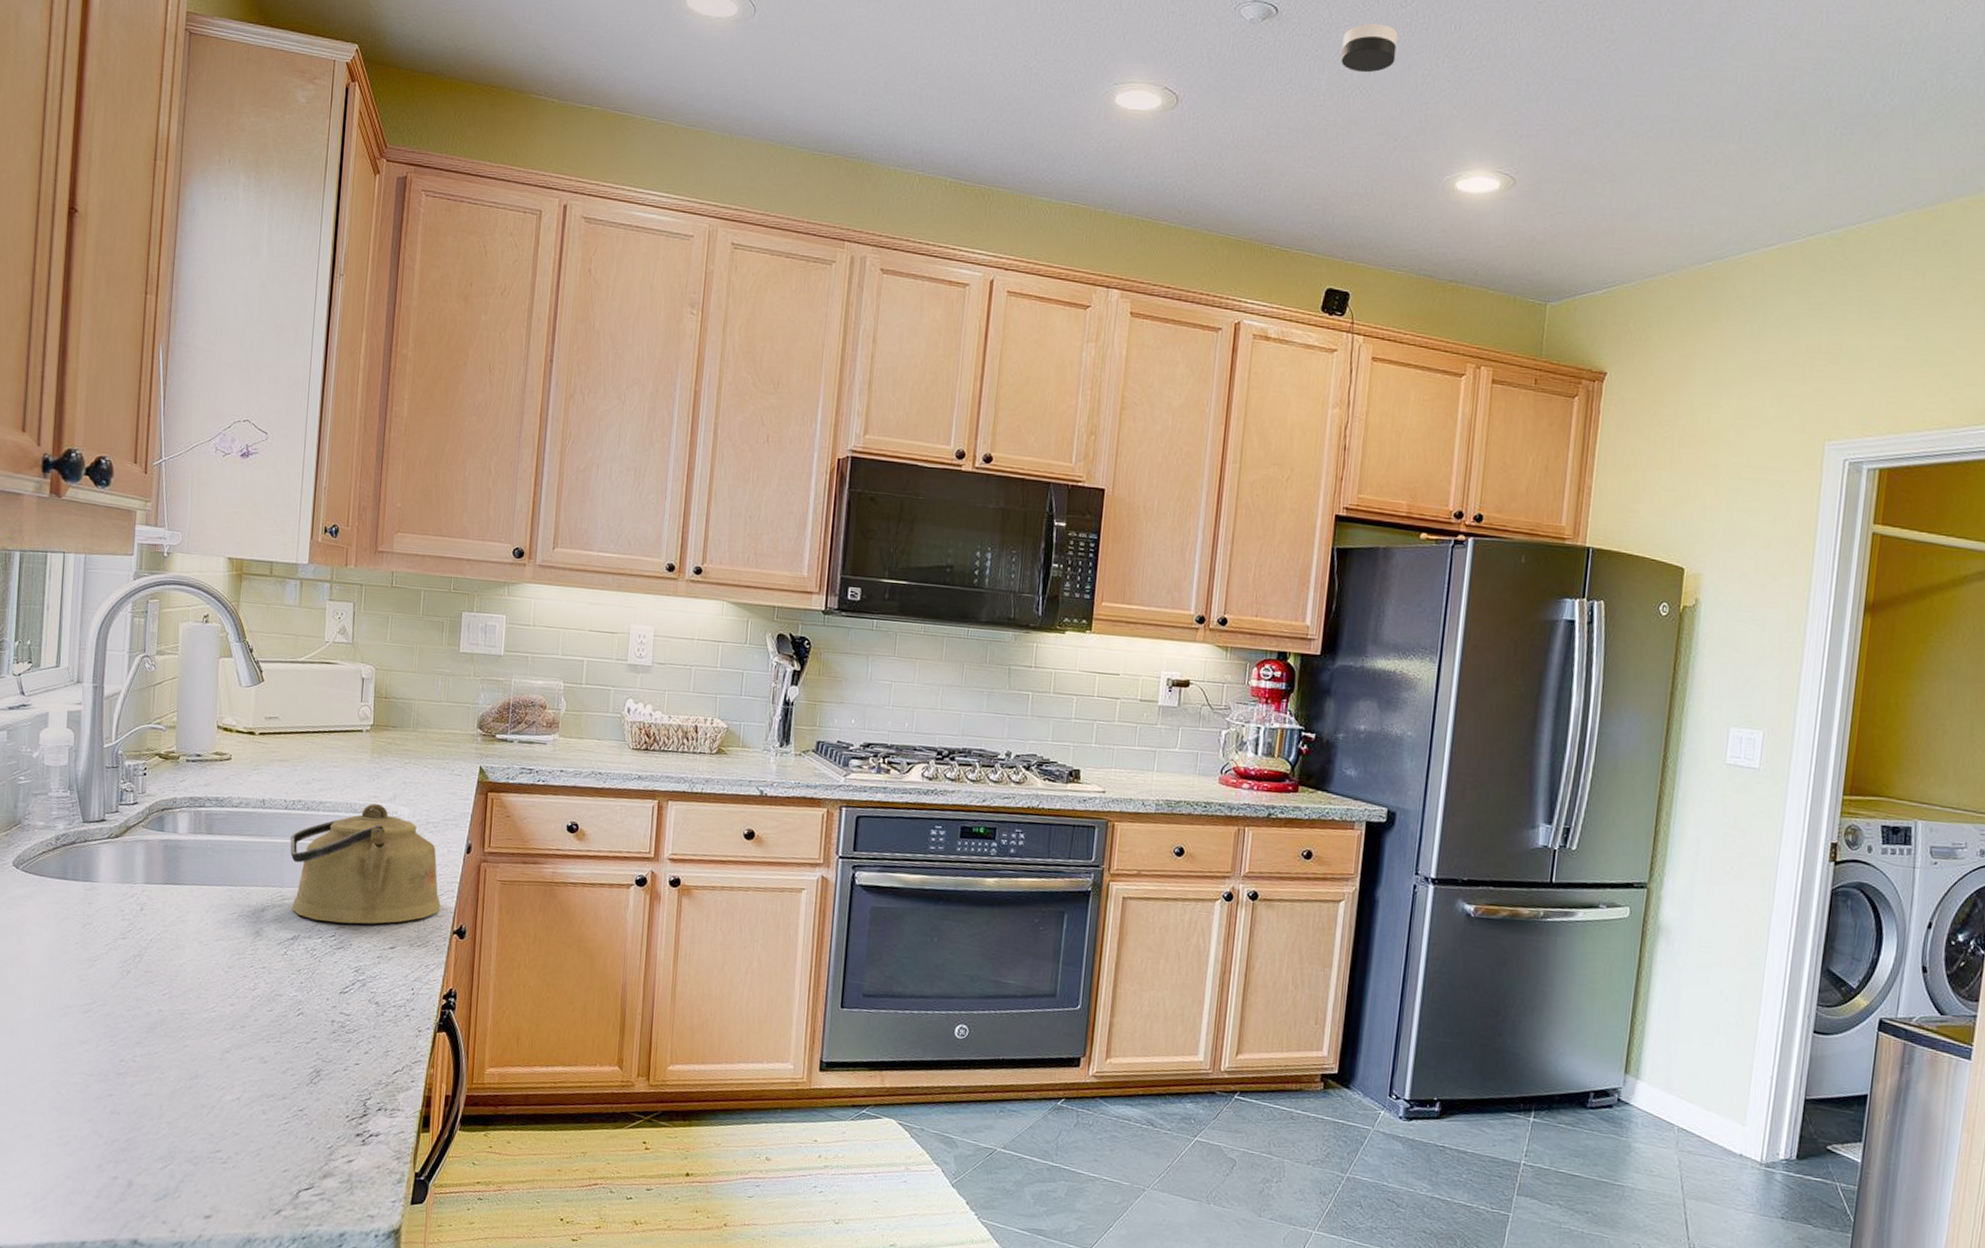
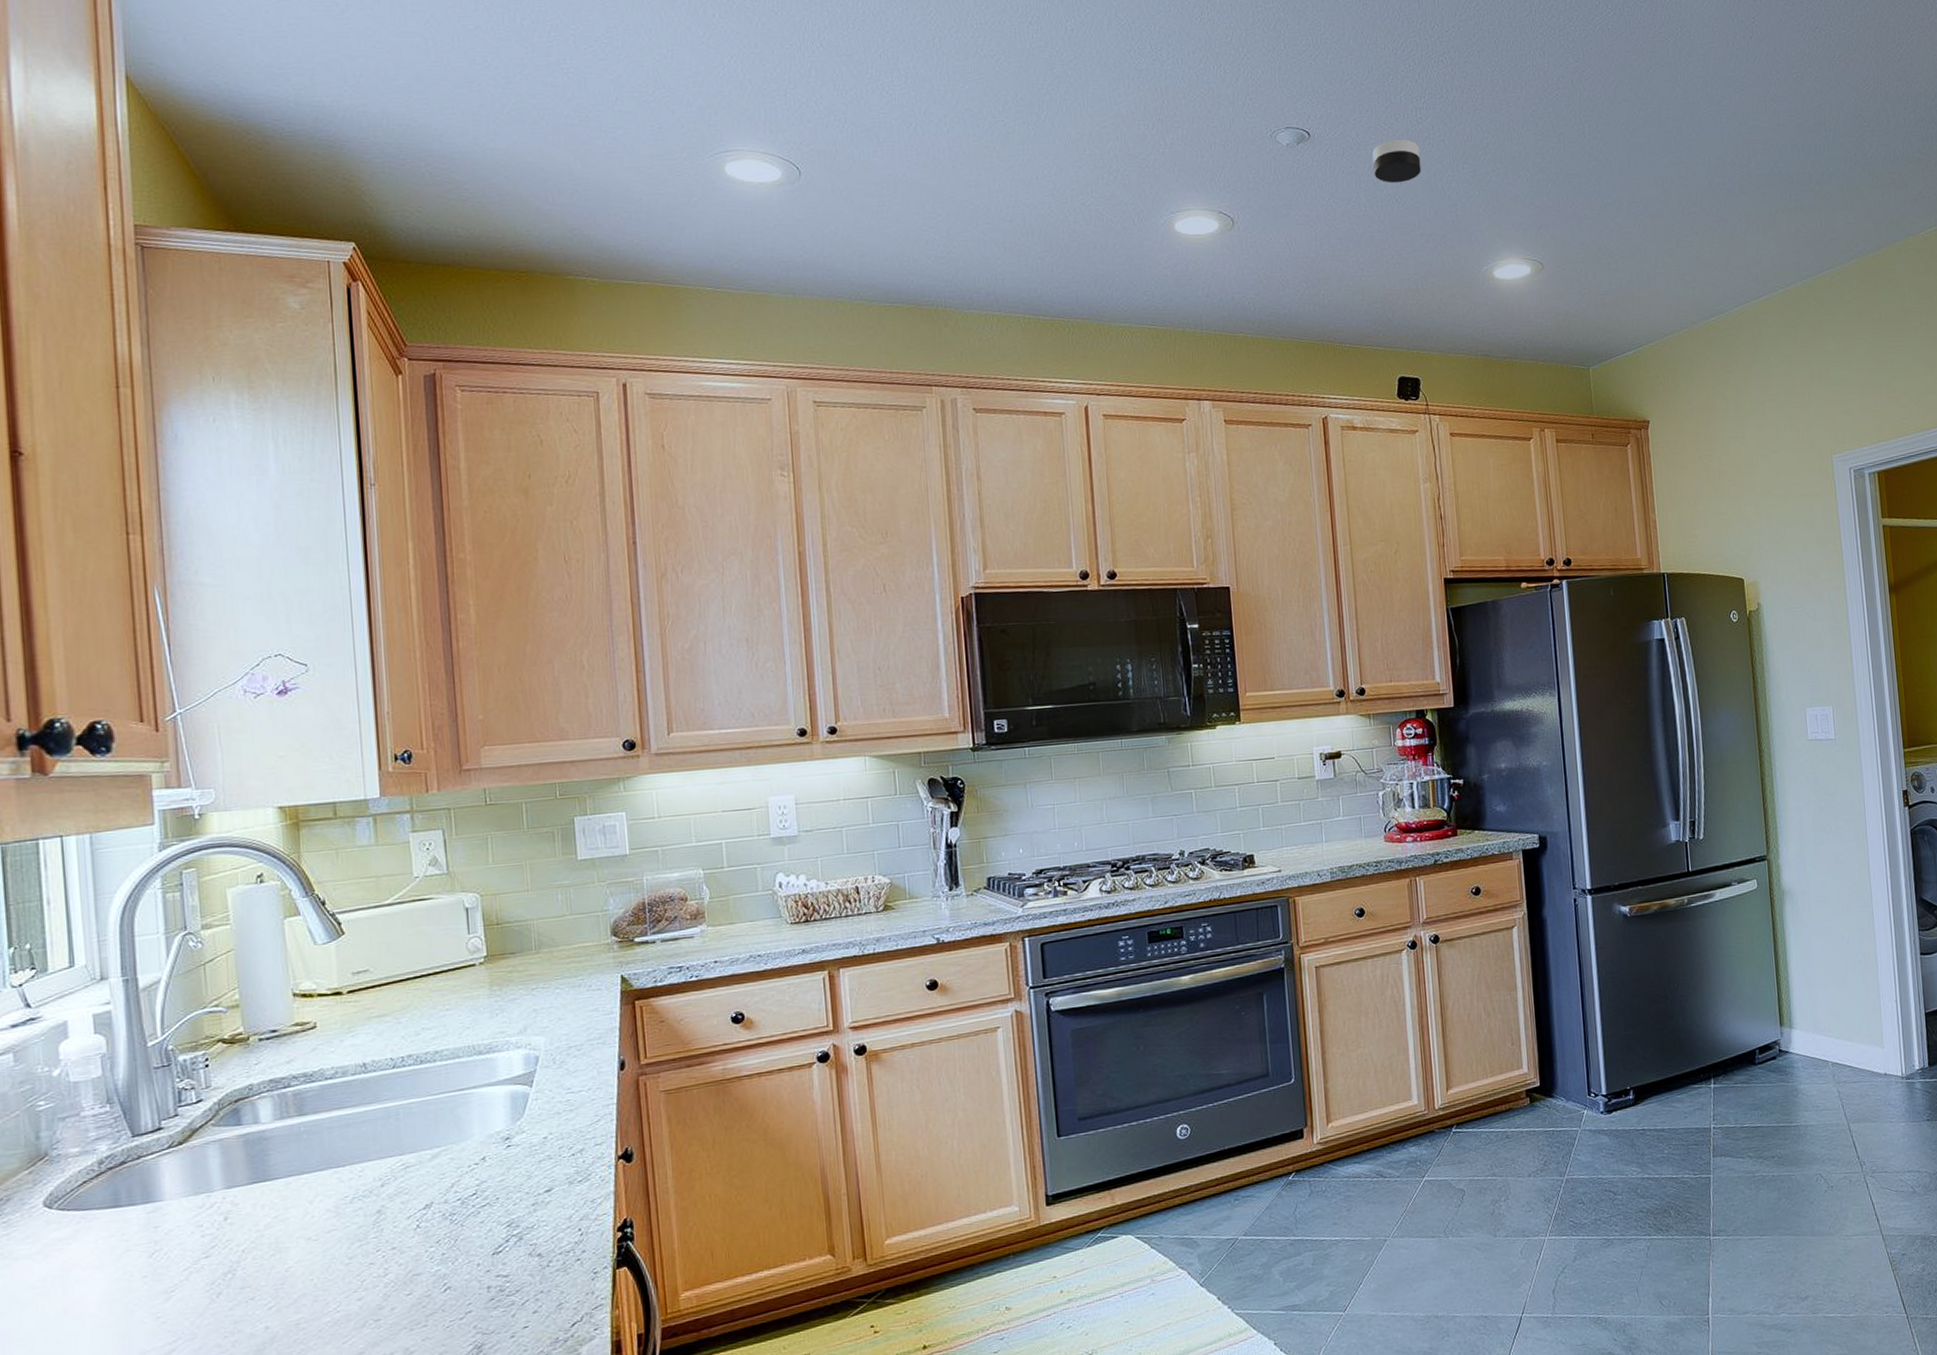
kettle: present [290,803,441,925] -> none [404,1039,599,1182]

